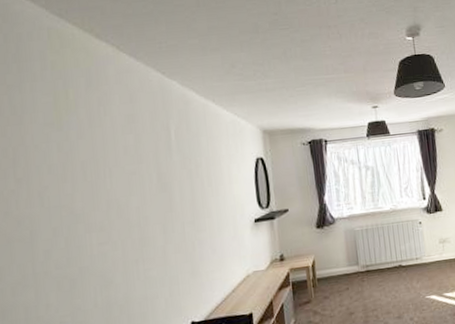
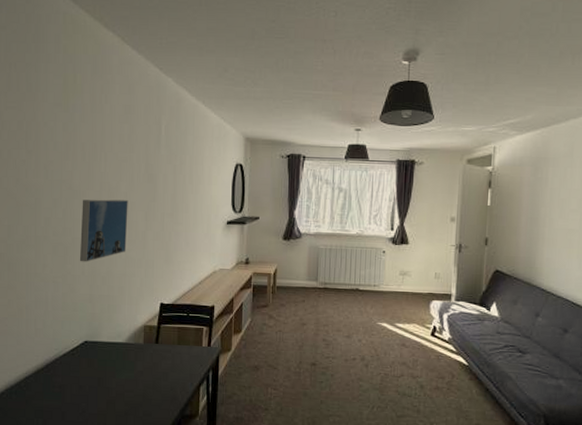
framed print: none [87,215,145,294] -> present [80,199,128,262]

